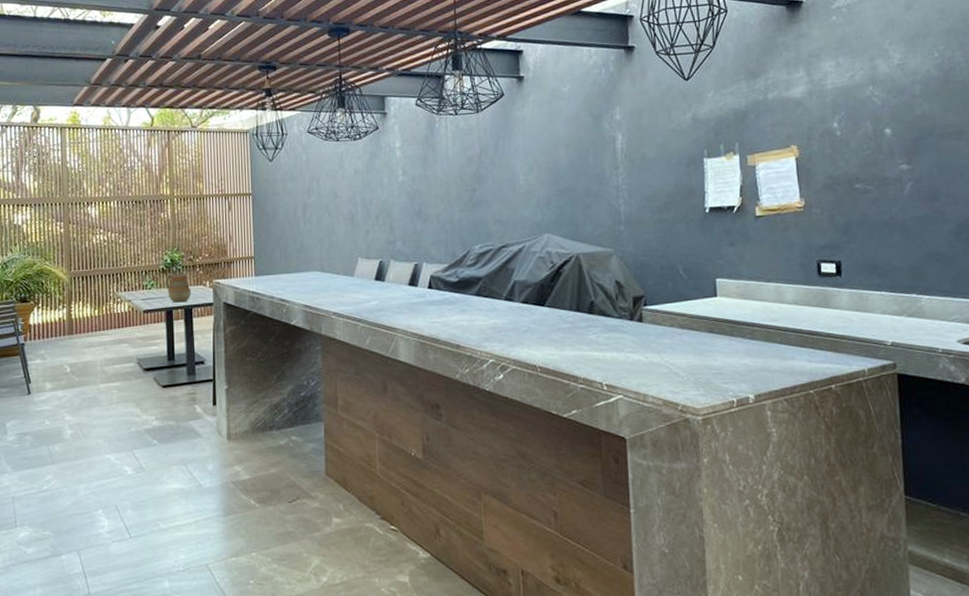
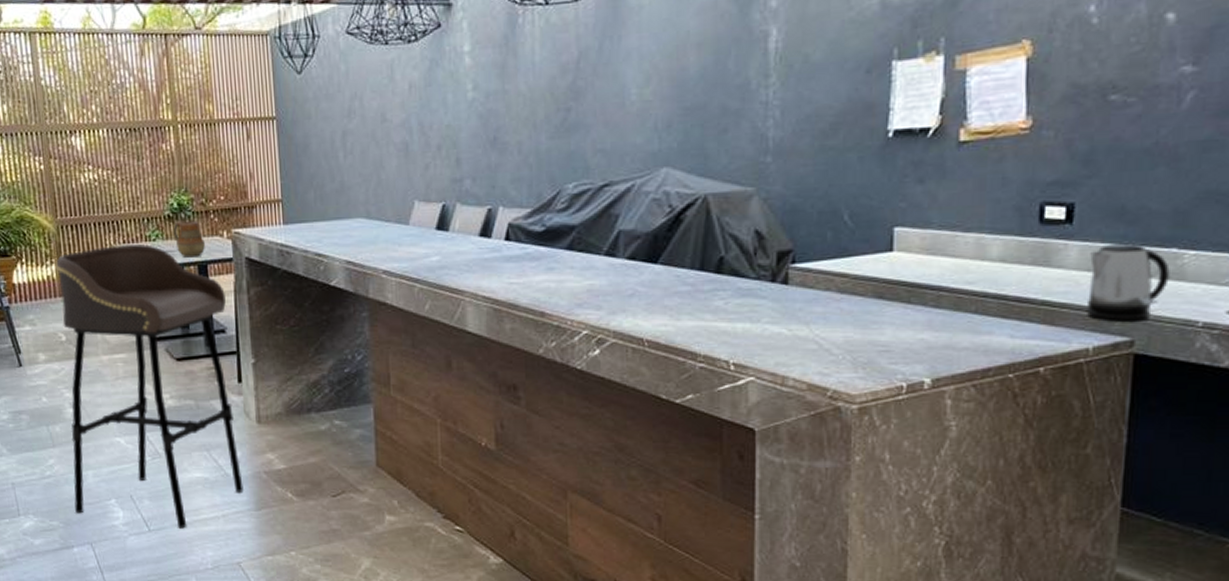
bar stool: none [66,292,214,535] -> present [55,244,244,529]
kettle: none [856,290,914,349] -> present [1087,243,1170,322]

